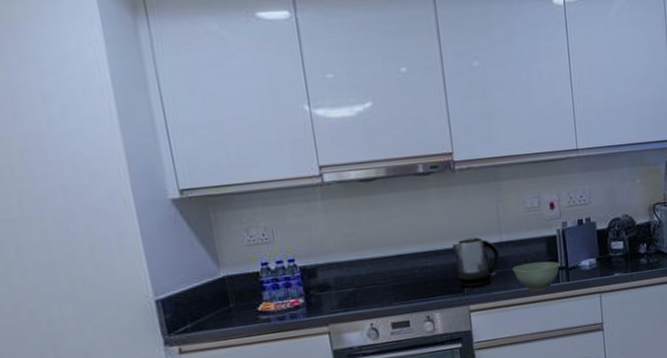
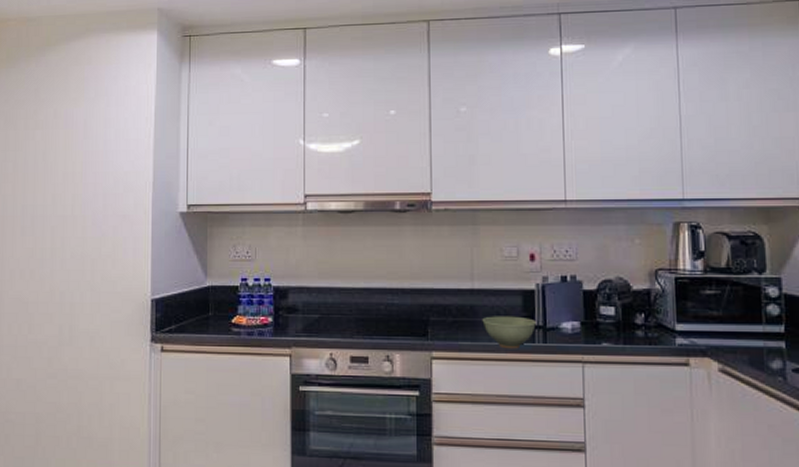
kettle: present [452,236,500,289] -> none [420,280,470,333]

